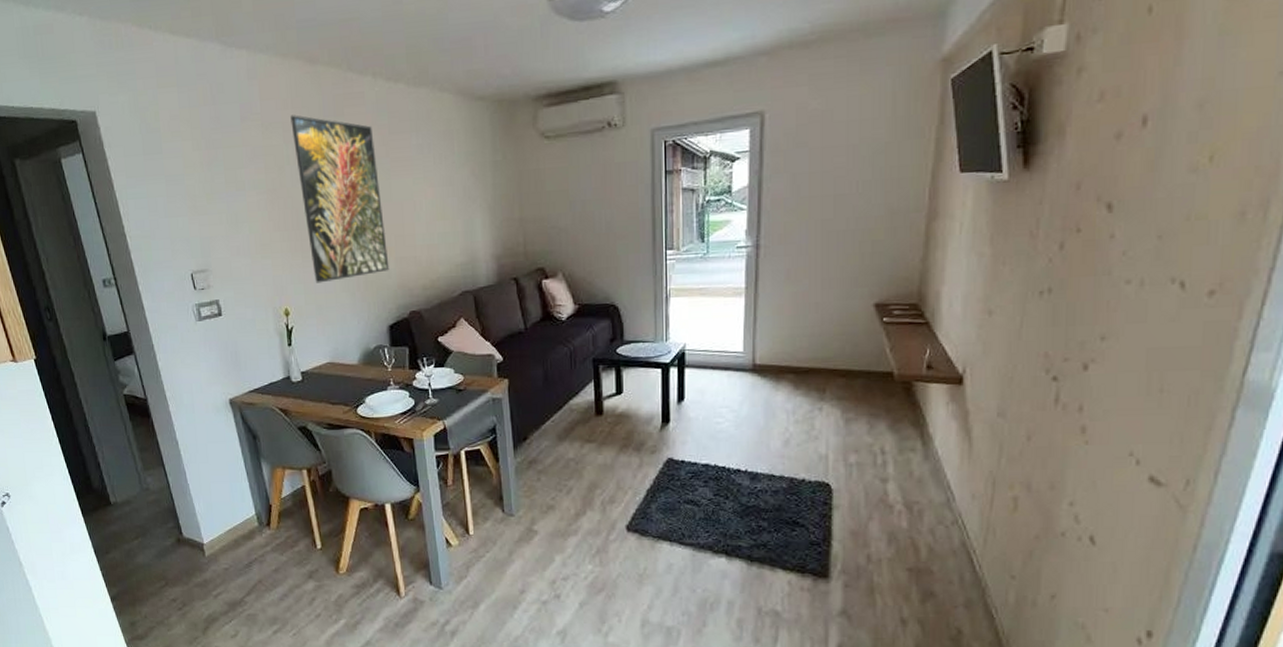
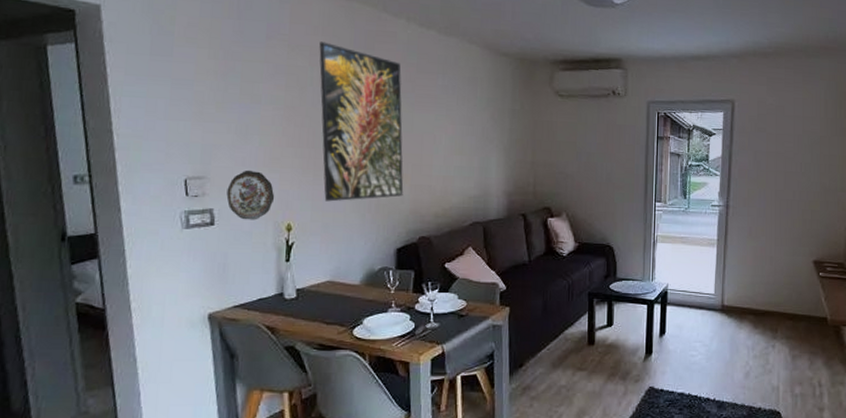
decorative plate: none [228,258,271,309] -> present [226,170,275,220]

